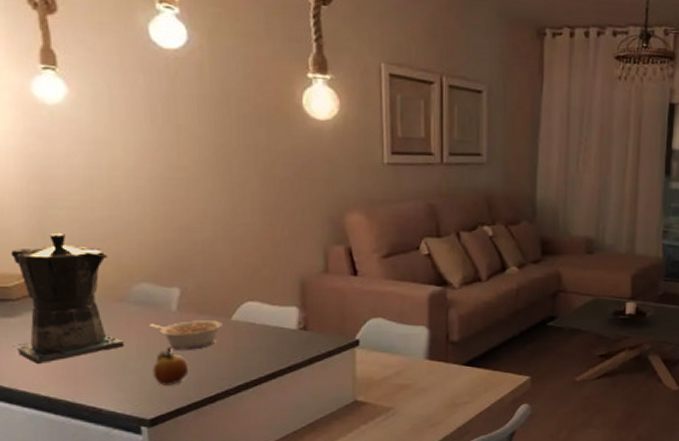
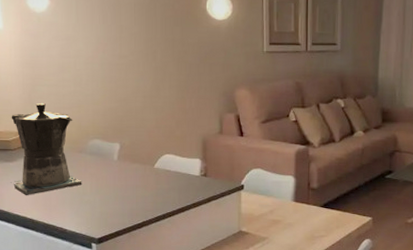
legume: present [149,320,222,350] -> none [99,167,148,189]
fruit: present [153,347,189,386] -> none [100,186,125,214]

